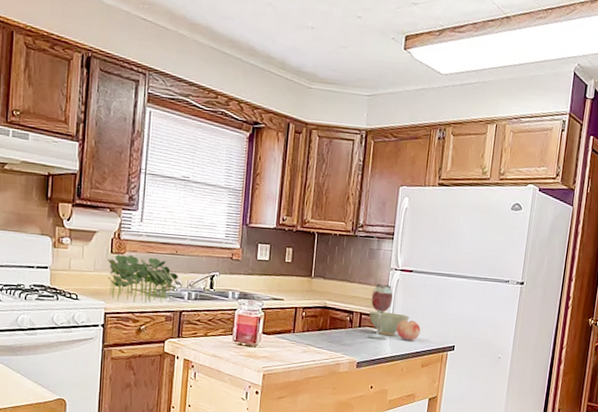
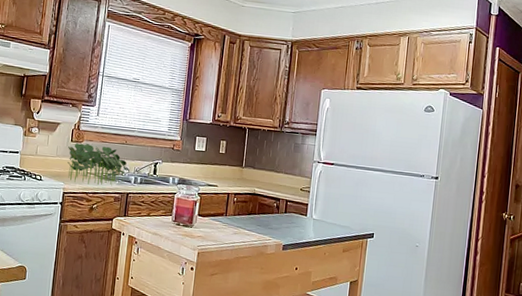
wineglass: present [368,284,394,339] -> none [294,175,317,225]
bowl: present [368,310,410,336] -> none [294,198,332,222]
fruit: present [396,320,421,341] -> none [319,208,342,228]

